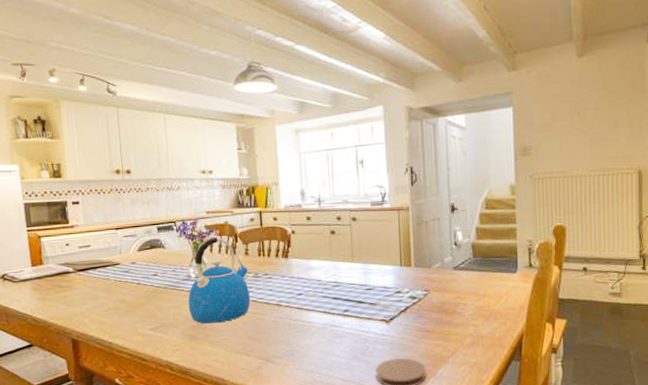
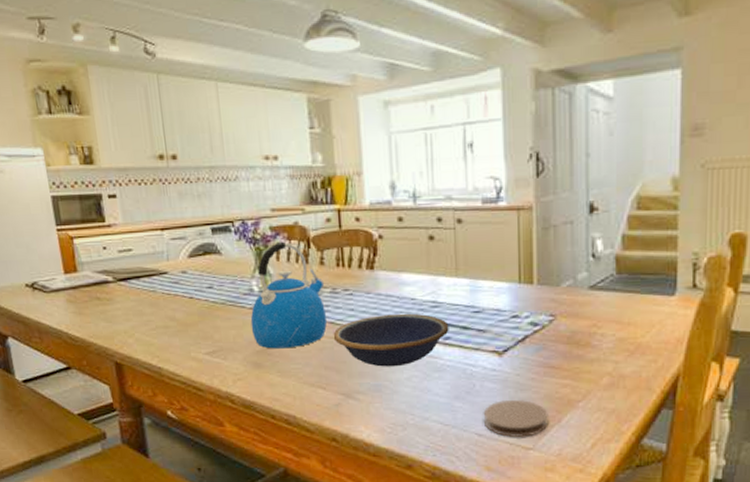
bowl: none [255,292,348,336] -> present [333,313,449,367]

